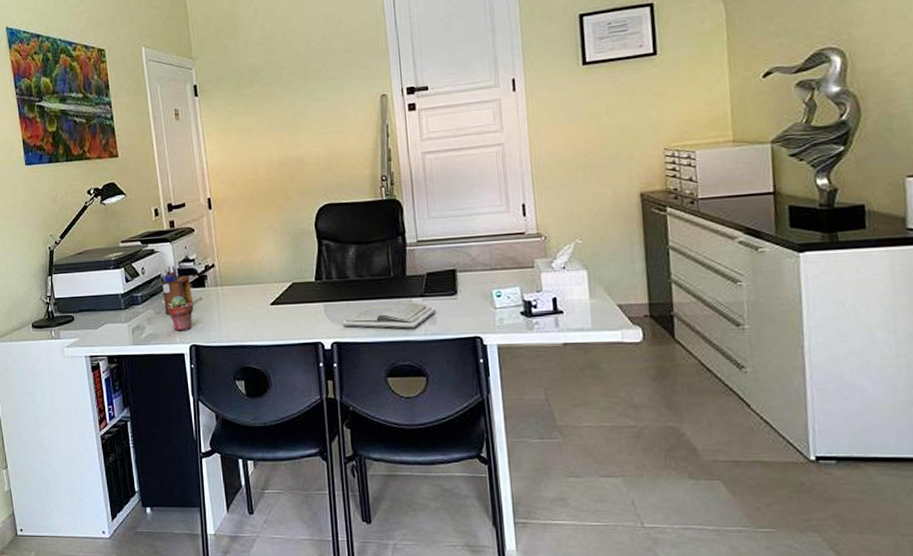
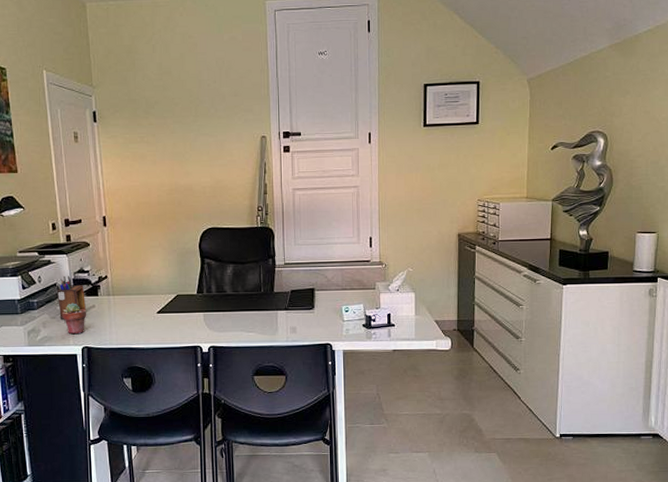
book: present [342,301,436,329] -> none [219,313,296,336]

